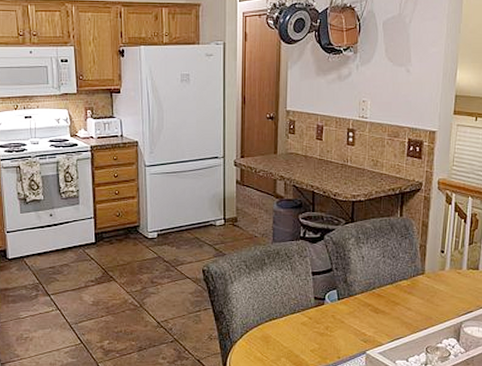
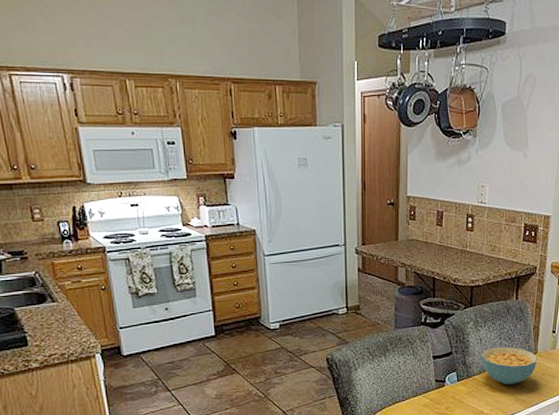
cereal bowl: none [363,265,425,307] -> present [481,346,538,385]

